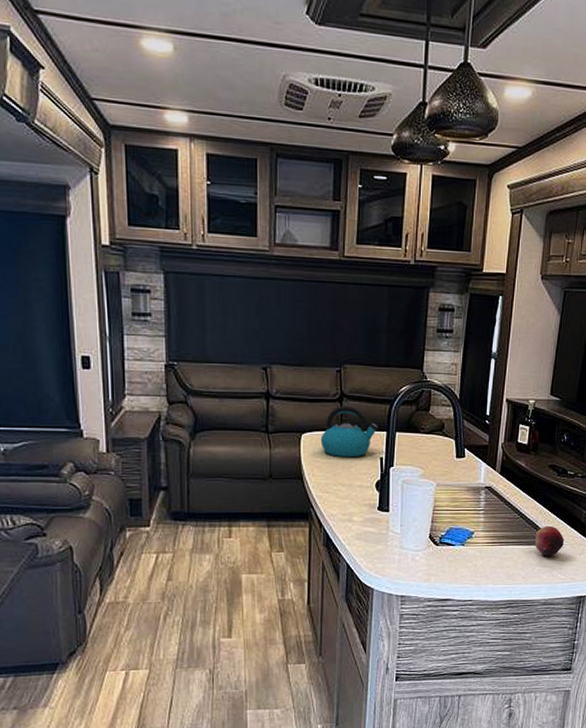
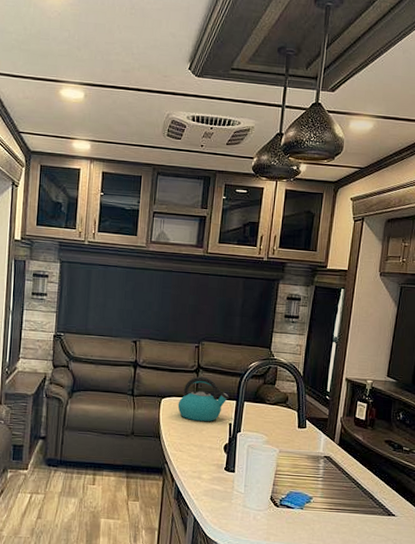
fruit: present [534,525,565,557] -> none [370,497,400,527]

